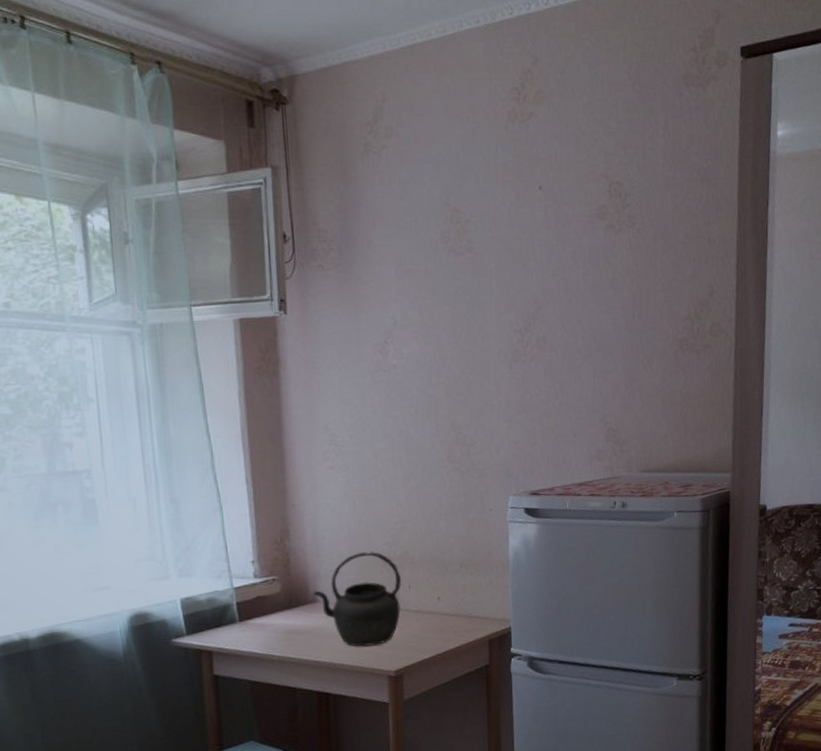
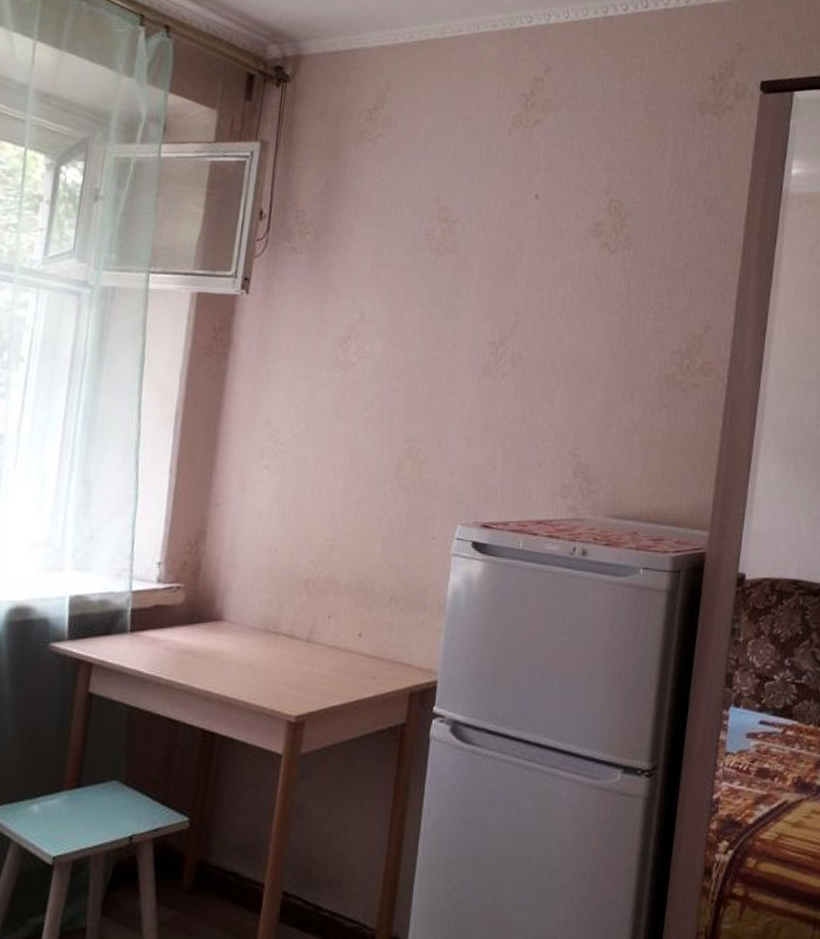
kettle: present [312,552,401,647] -> none [218,569,322,682]

